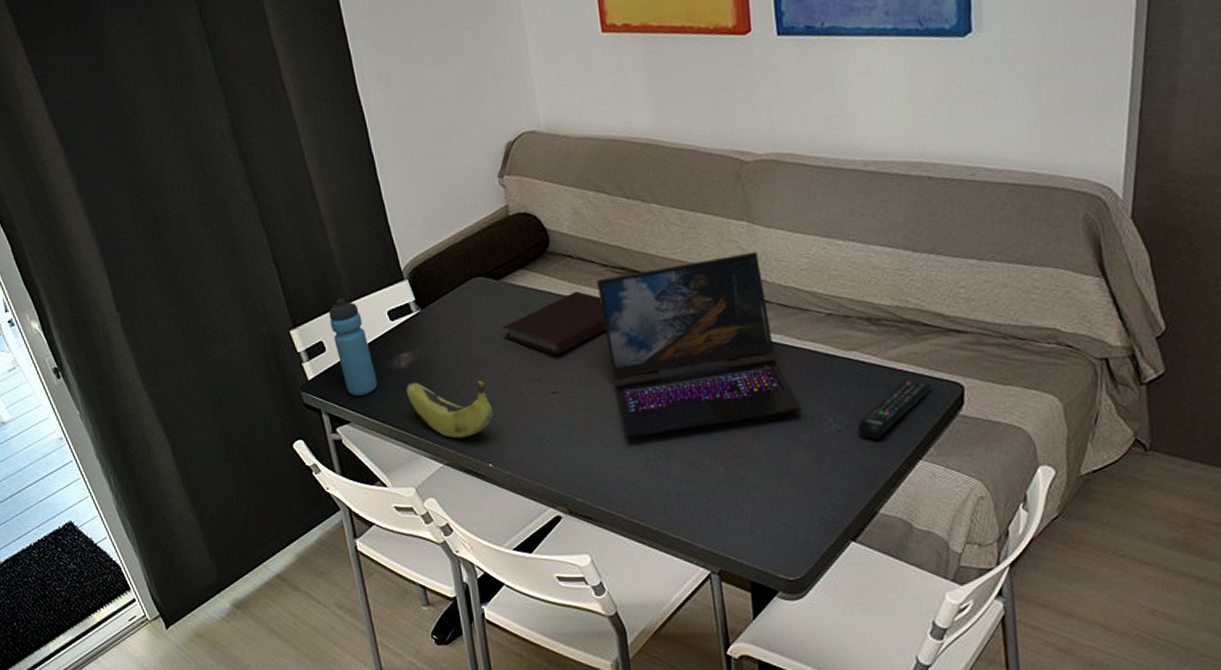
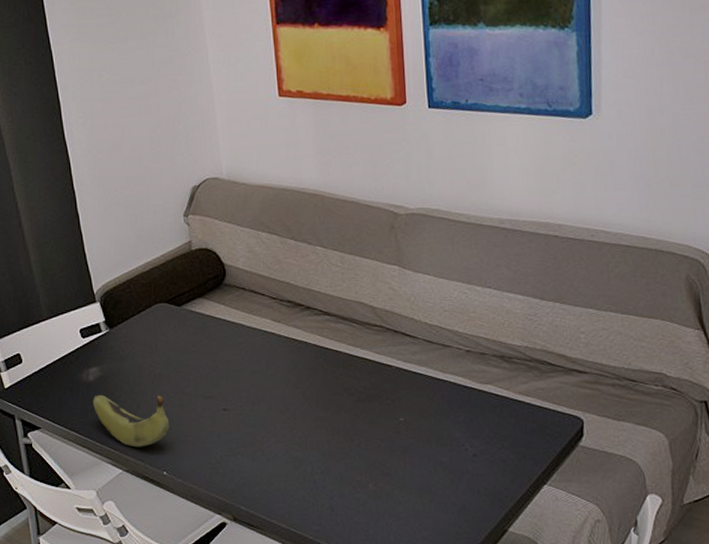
water bottle: present [329,298,378,396] -> none [27,316,67,405]
notebook: present [503,291,606,356] -> none [182,320,273,376]
laptop: present [596,252,802,438] -> none [265,293,443,454]
remote control: present [857,379,933,439] -> none [490,412,557,464]

